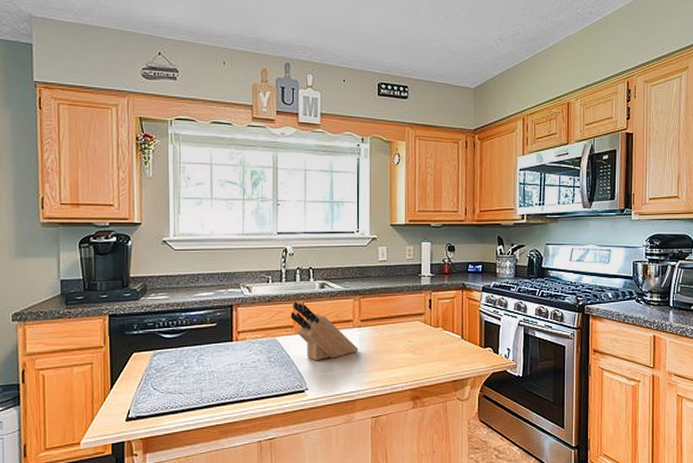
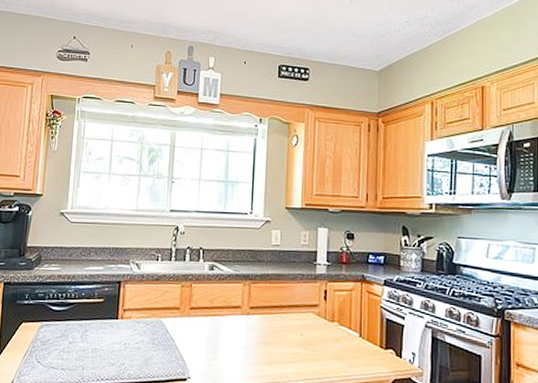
knife block: present [290,301,359,361] -> none [177,282,246,348]

